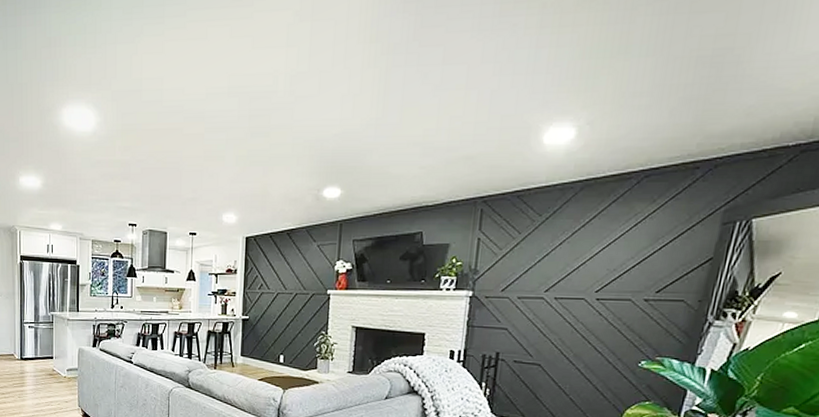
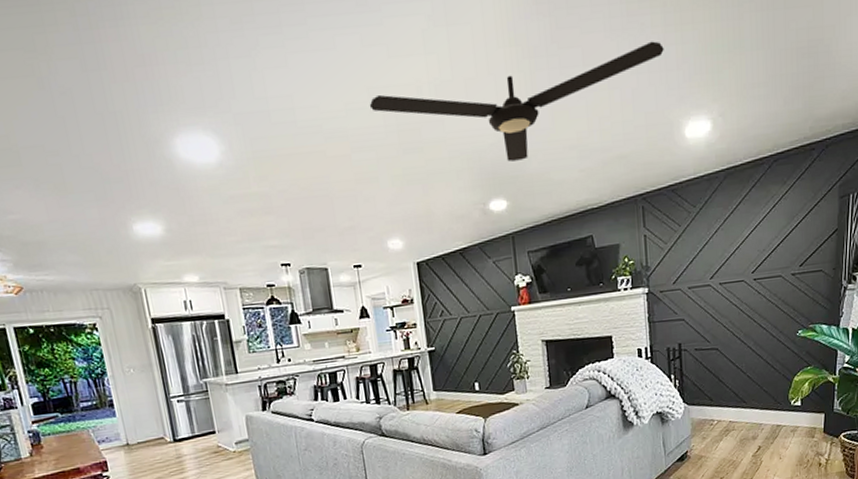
ceiling fan: none [228,43,535,152] -> present [369,41,664,162]

